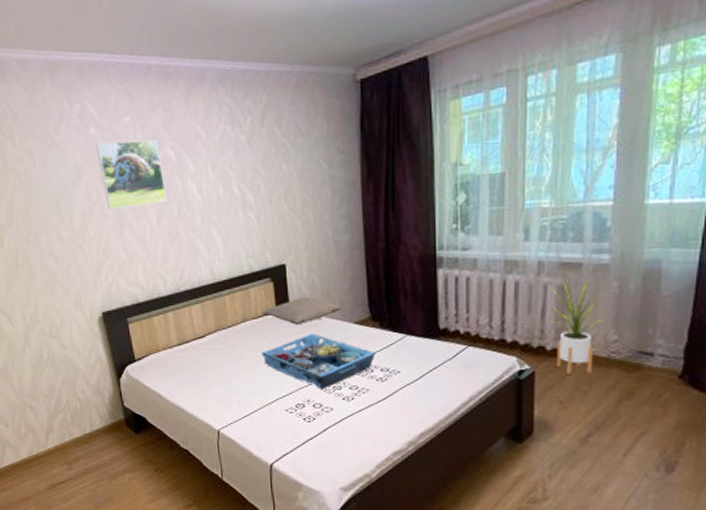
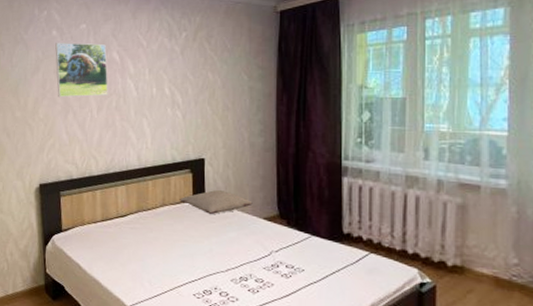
serving tray: present [261,333,375,389] -> none [176,224,282,279]
house plant: present [549,278,611,374] -> none [449,198,509,294]

